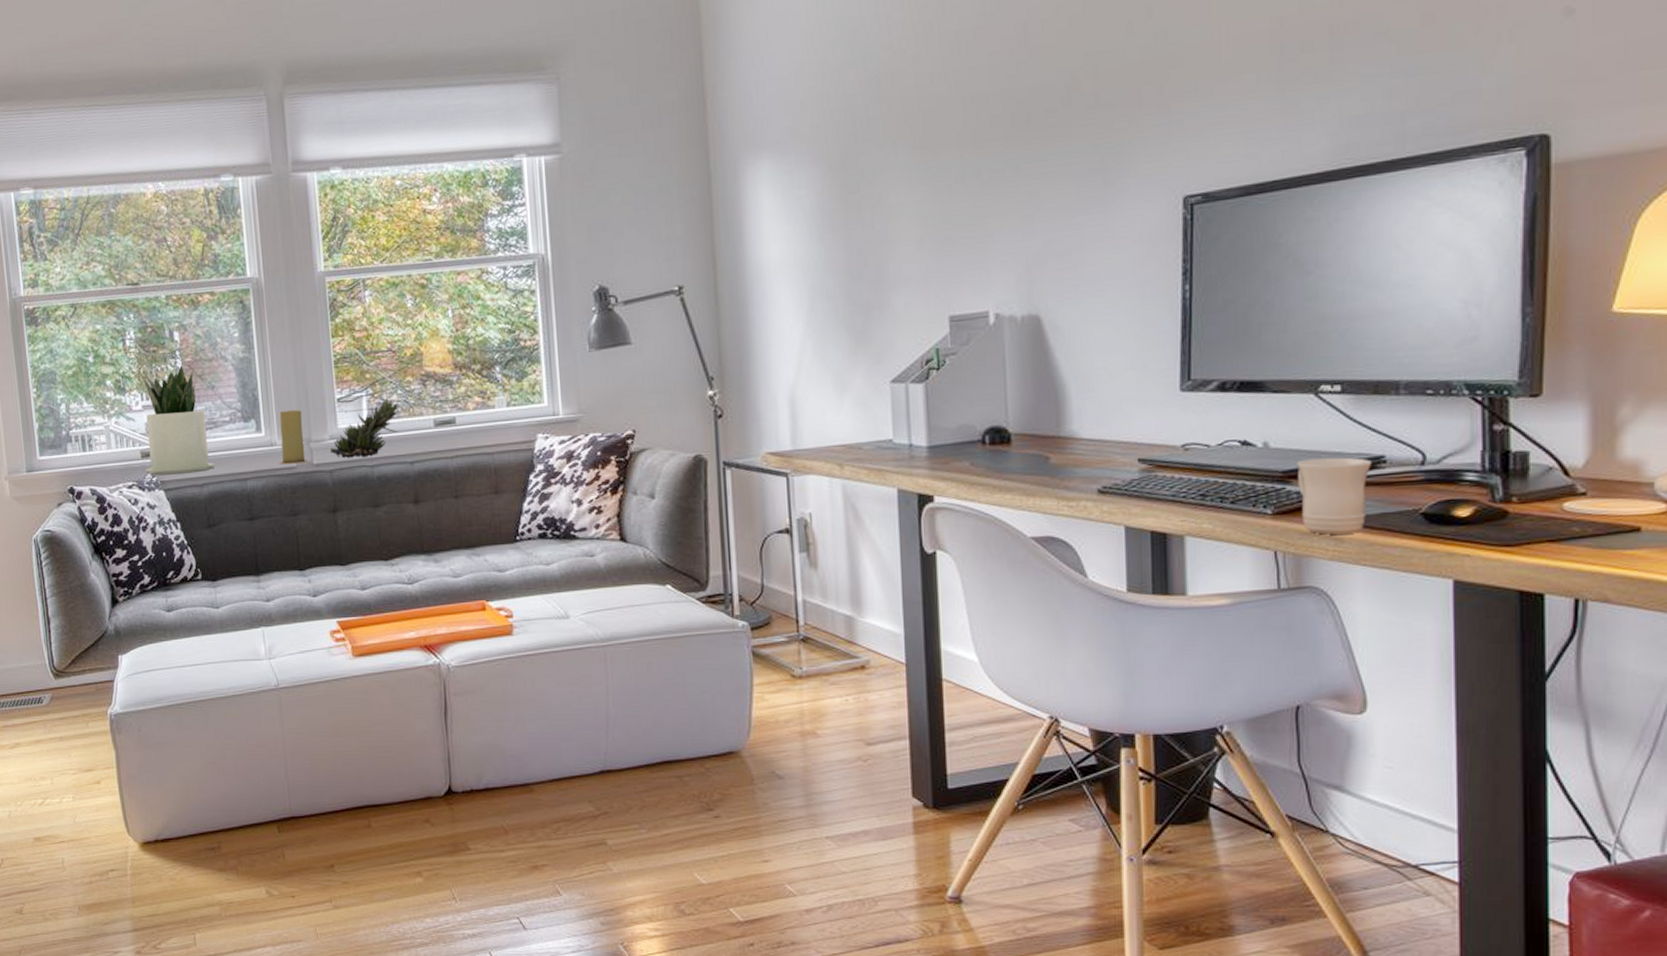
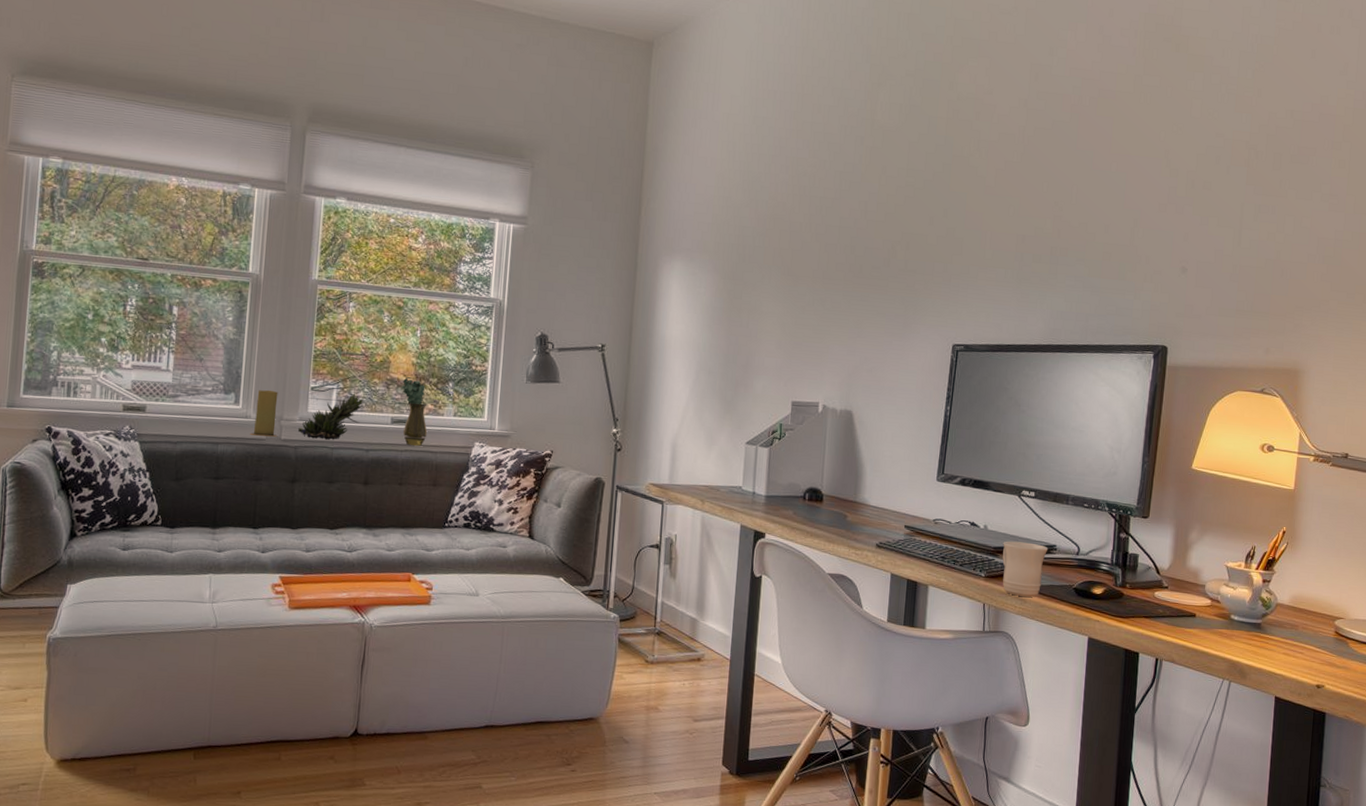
planter: present [141,365,216,476] -> none [124,334,192,432]
vase: none [440,366,479,450] -> present [401,375,428,447]

